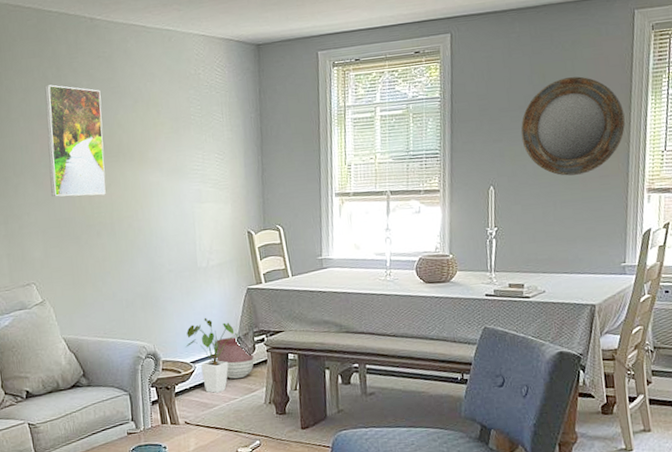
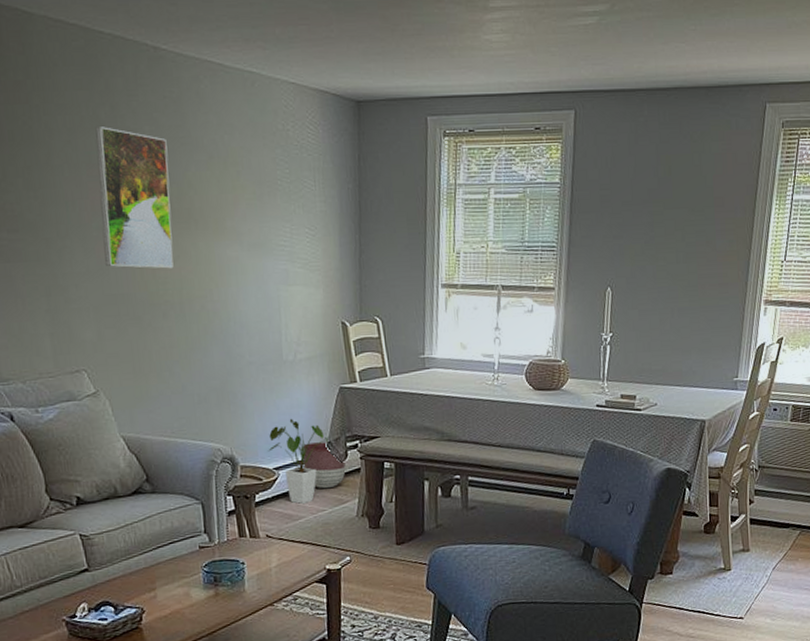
home mirror: present [520,76,625,176] -> none [642,172,748,281]

